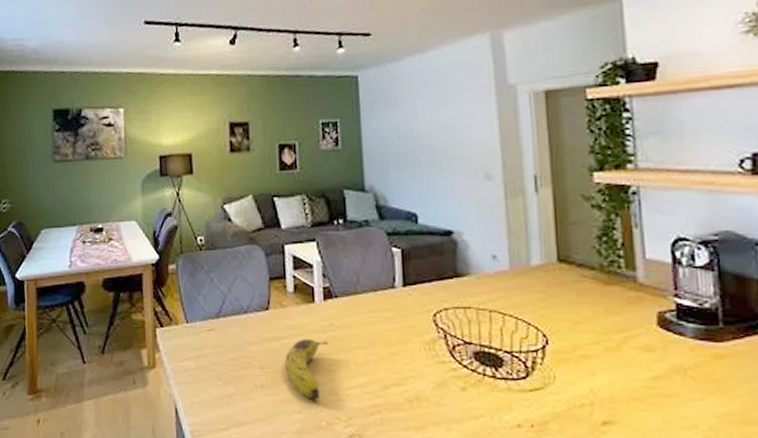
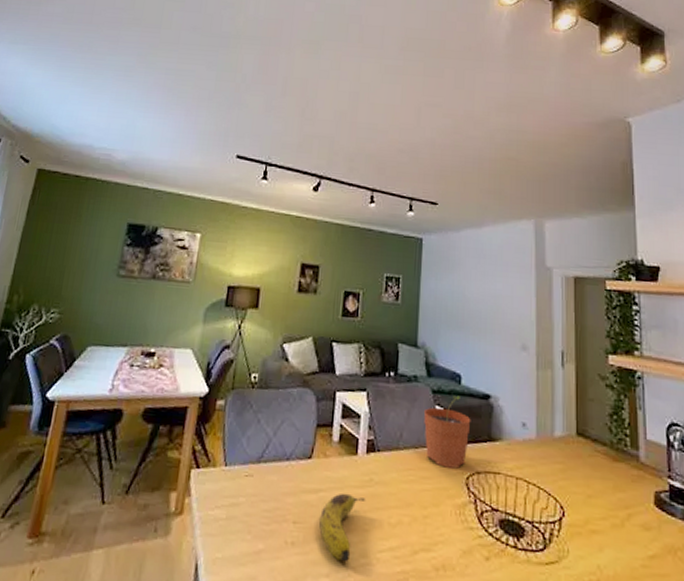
plant pot: none [379,235,433,307] -> present [423,395,471,469]

